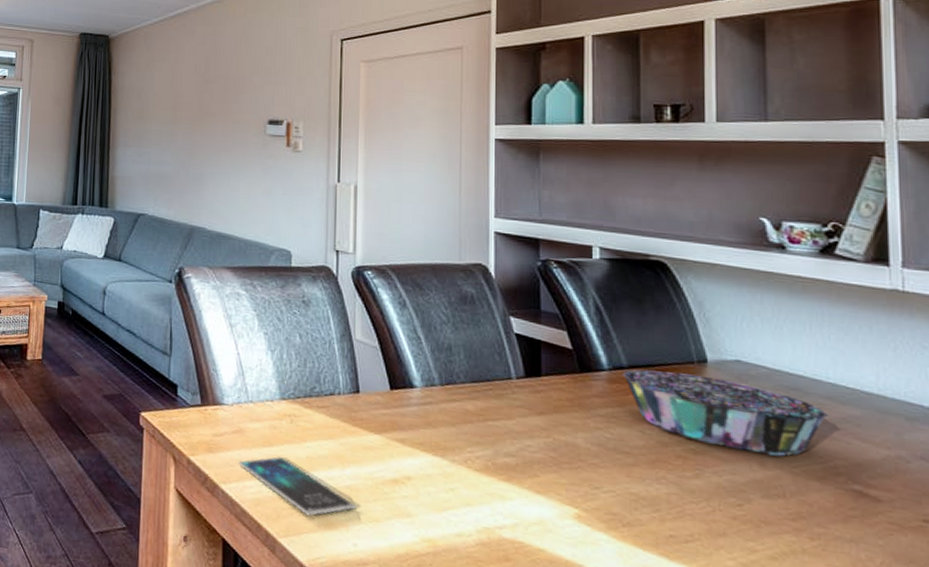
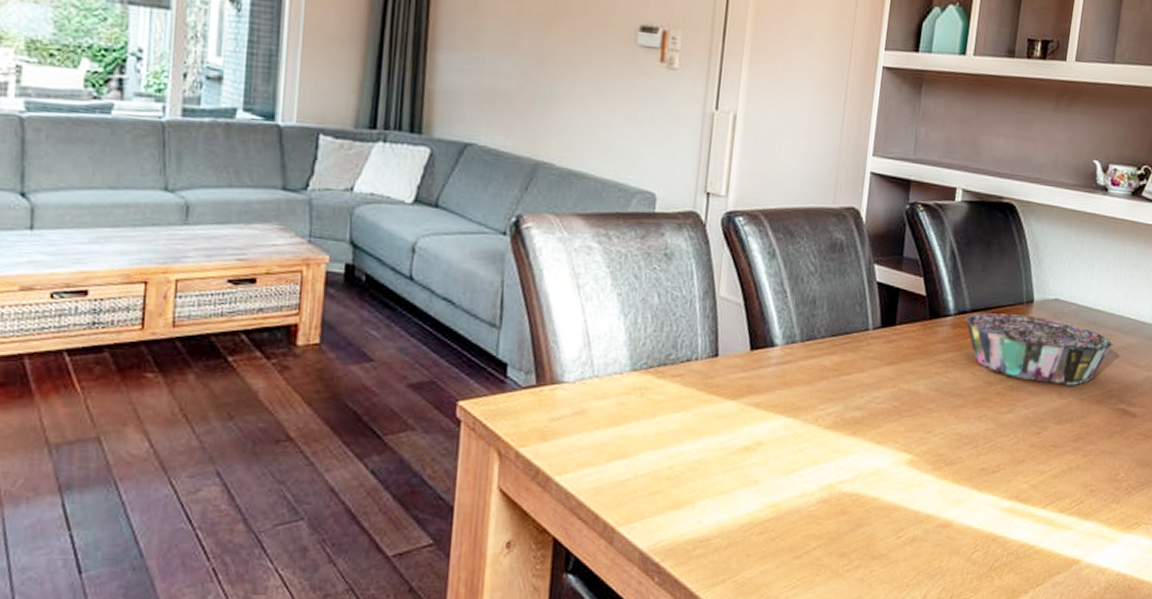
smartphone: present [238,456,357,516] -> none [577,437,705,499]

